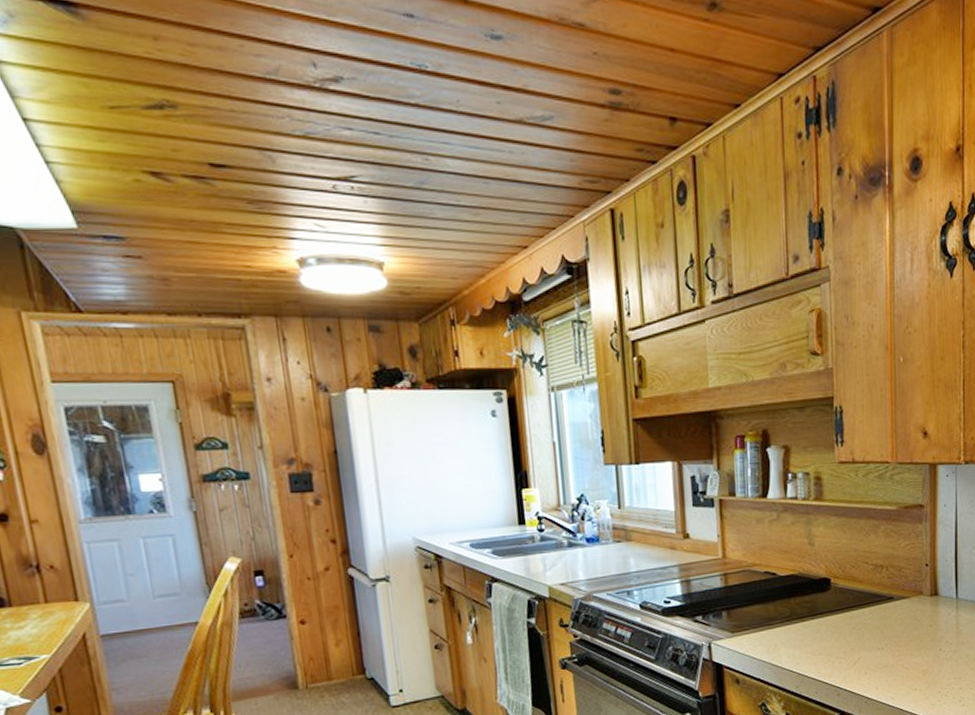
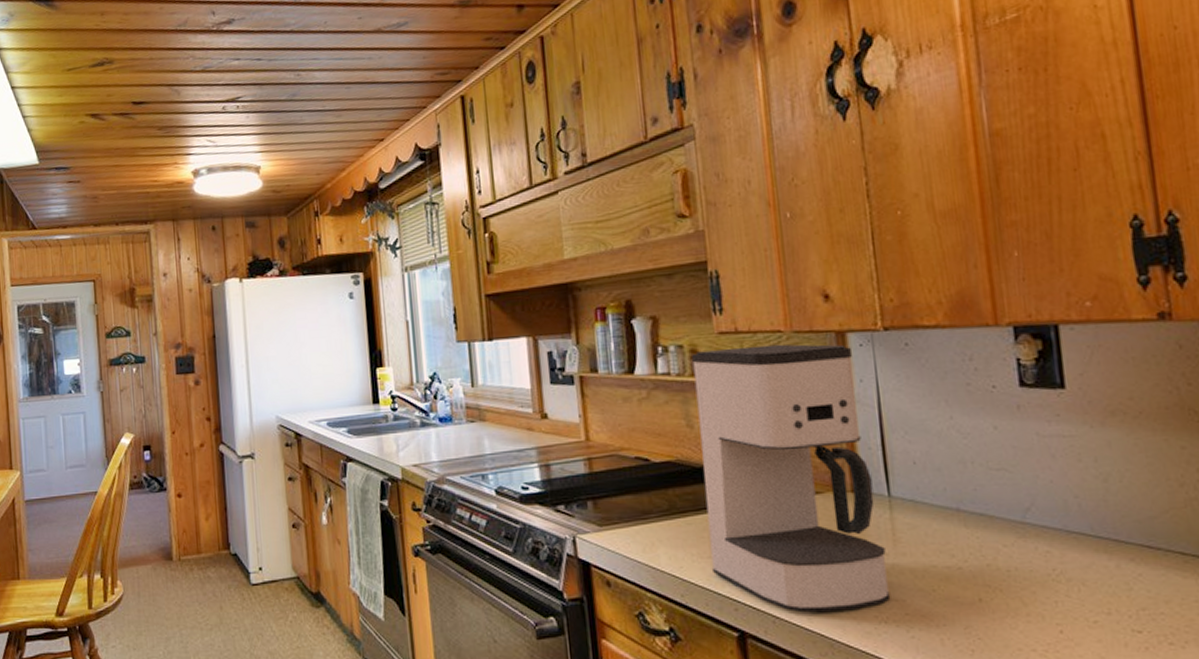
coffee maker: none [816,473,951,693] -> present [692,344,891,612]

